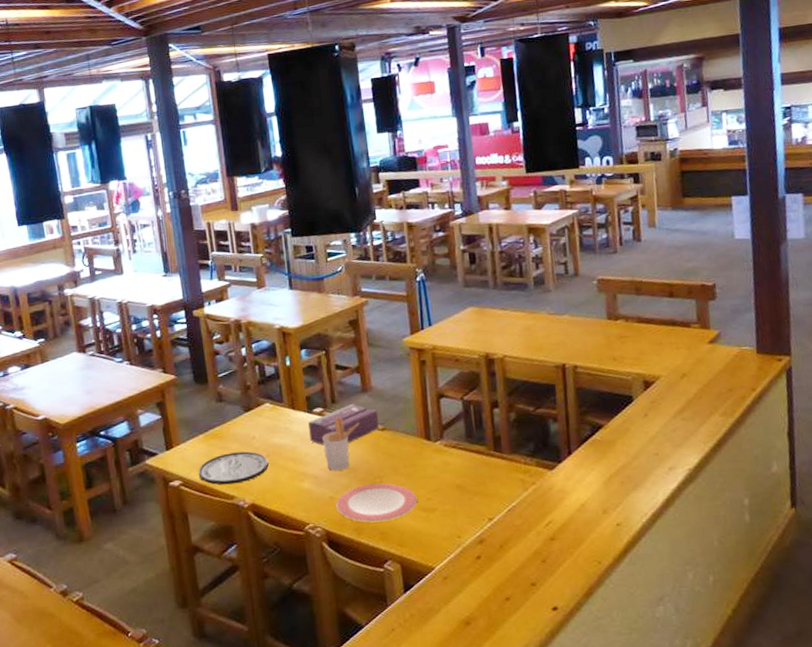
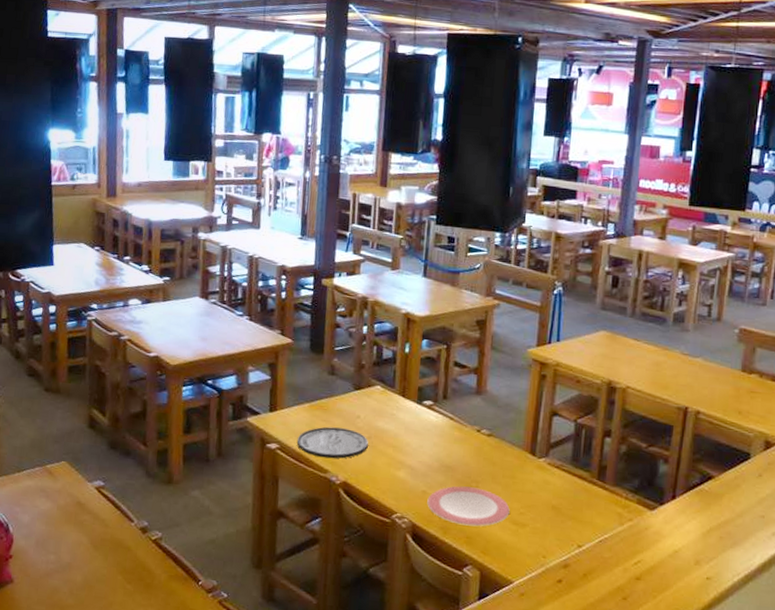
tissue box: present [308,403,380,445] -> none [414,403,488,442]
utensil holder: present [322,417,359,471] -> none [426,413,467,467]

